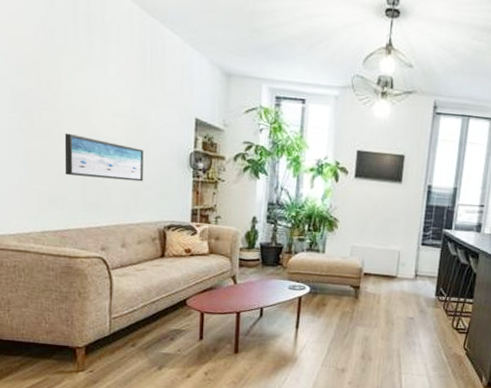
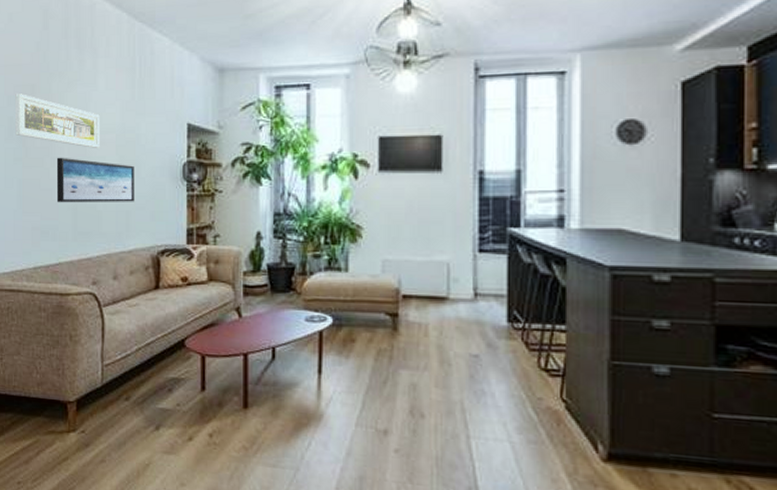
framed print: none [19,64,110,129] -> present [15,93,100,148]

